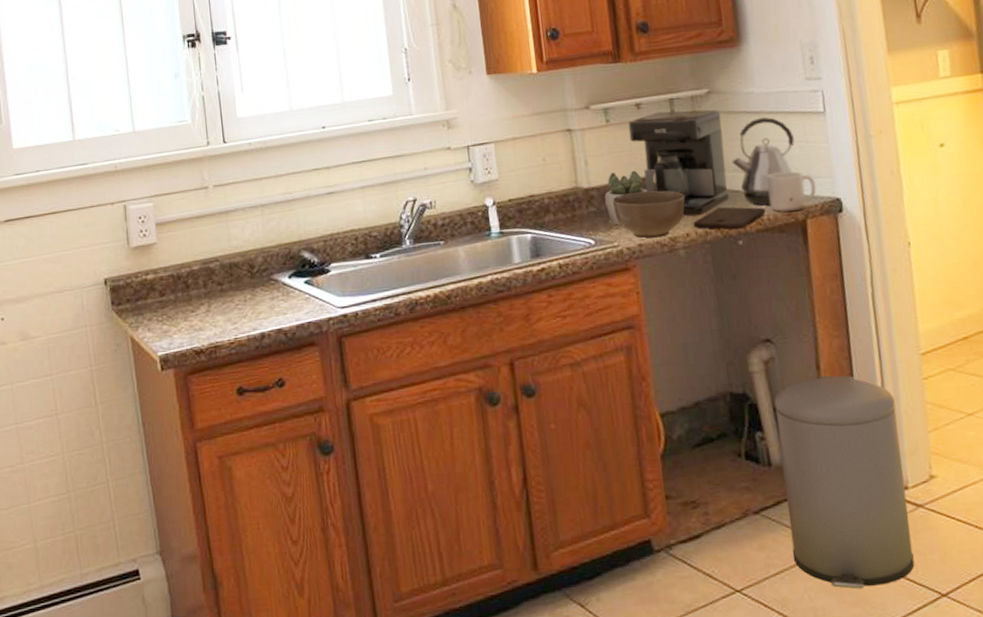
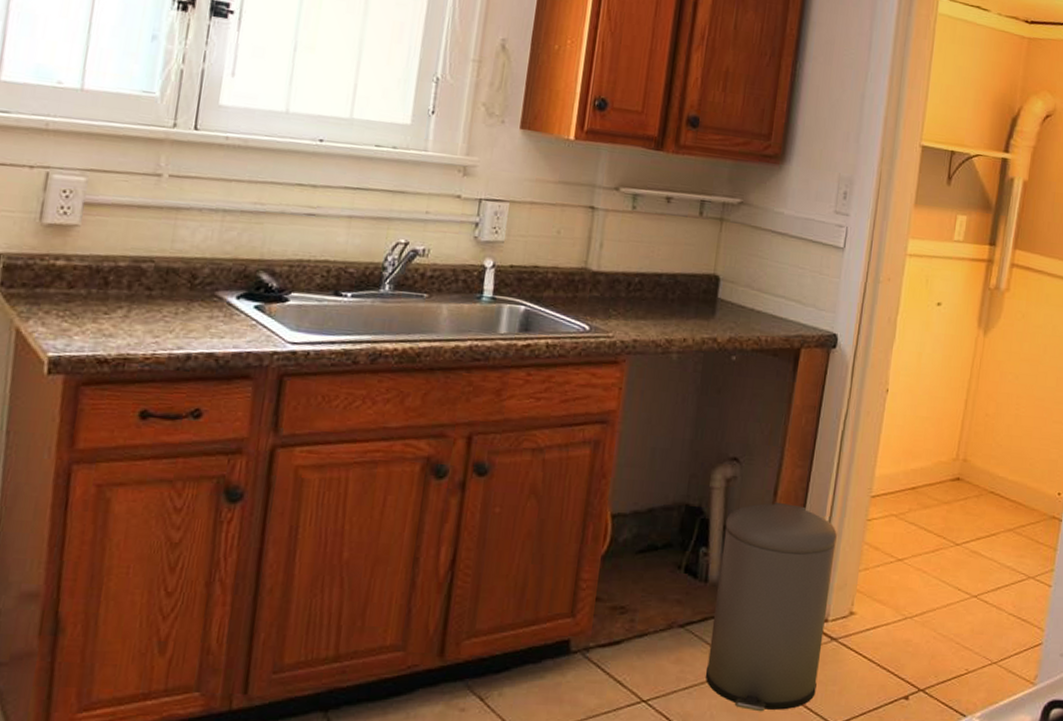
succulent plant: present [604,170,648,225] -> none [610,261,657,316]
bowl: present [612,190,686,238] -> none [617,285,692,337]
coffee maker: present [627,109,730,216] -> none [651,210,747,324]
cutting board: present [693,206,766,230] -> none [692,319,766,345]
kettle: present [731,116,795,206] -> none [745,239,810,327]
mug: present [766,171,817,213] -> none [771,296,819,339]

